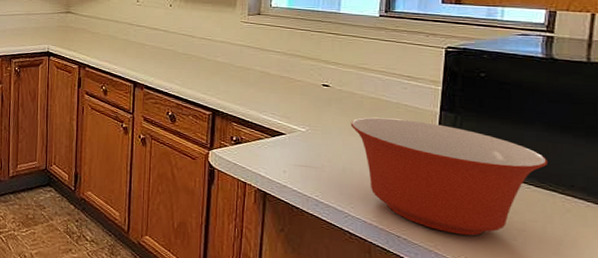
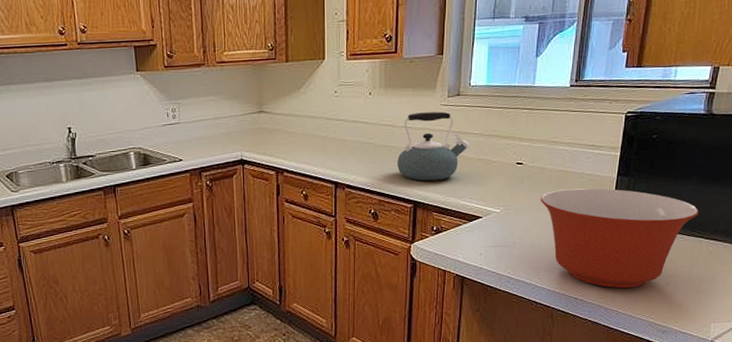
kettle: none [196,26,271,93] -> present [397,111,470,181]

